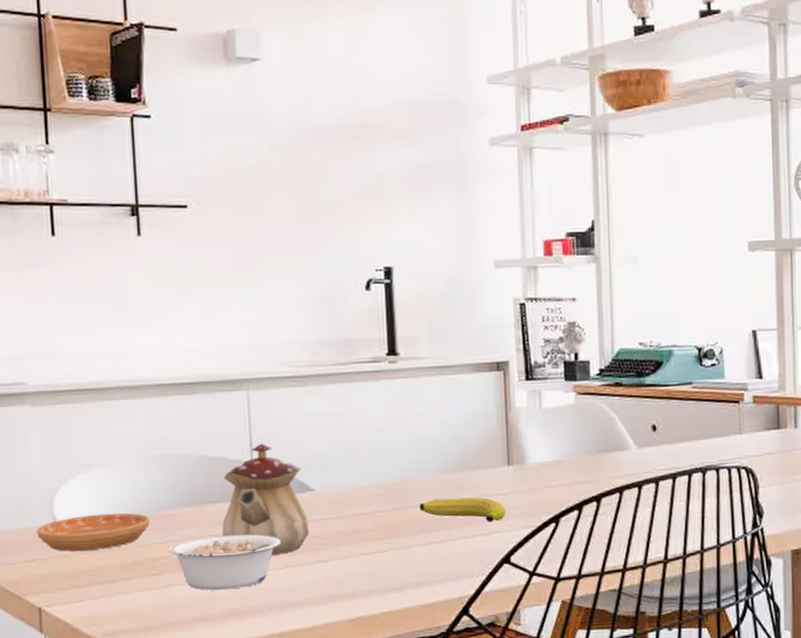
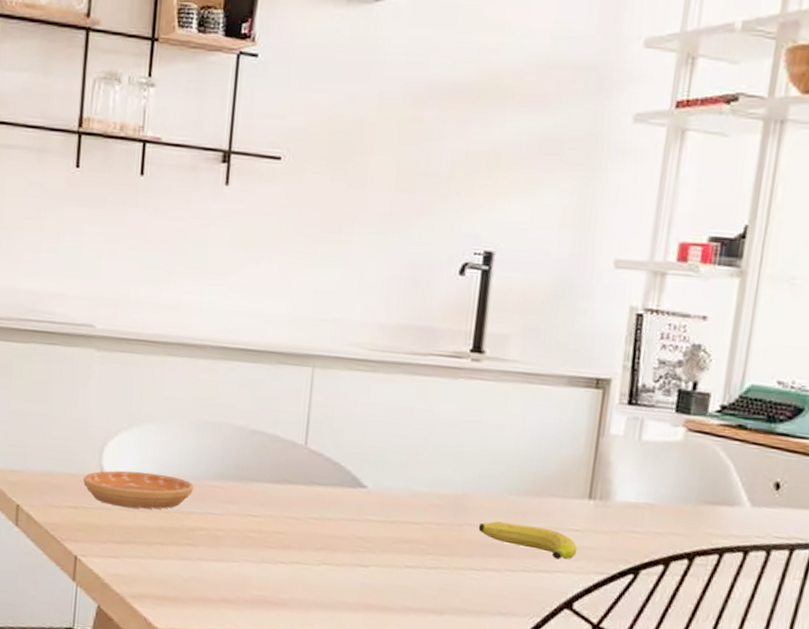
legume: present [169,534,281,590] -> none [207,515,323,577]
teapot: present [221,443,309,555] -> none [262,426,357,550]

